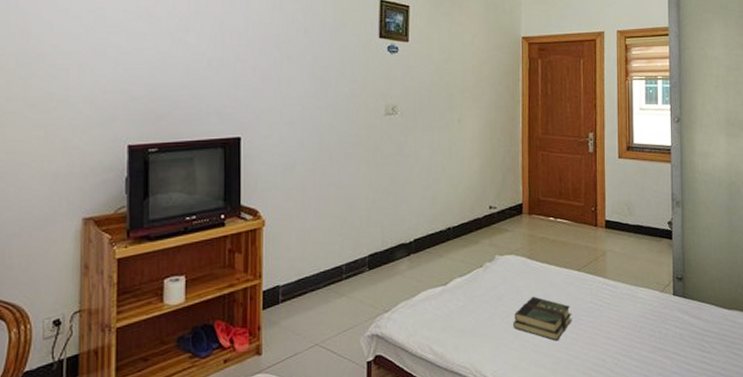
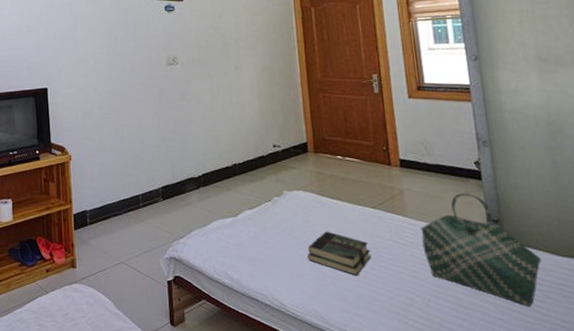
tote bag: none [617,253,712,359] -> present [420,193,541,307]

